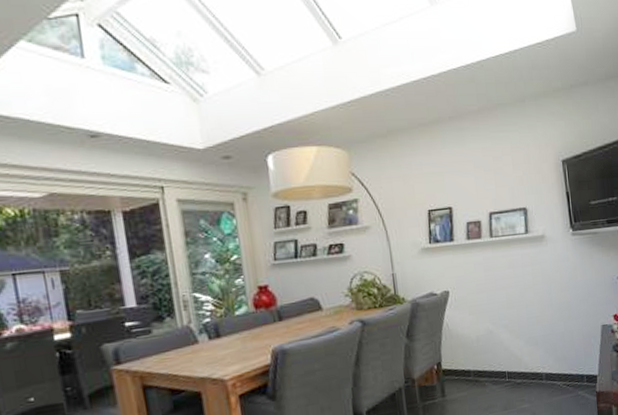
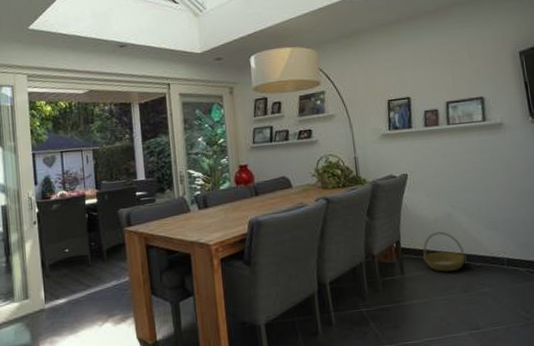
basket: none [464,350,507,391] -> present [422,231,467,272]

